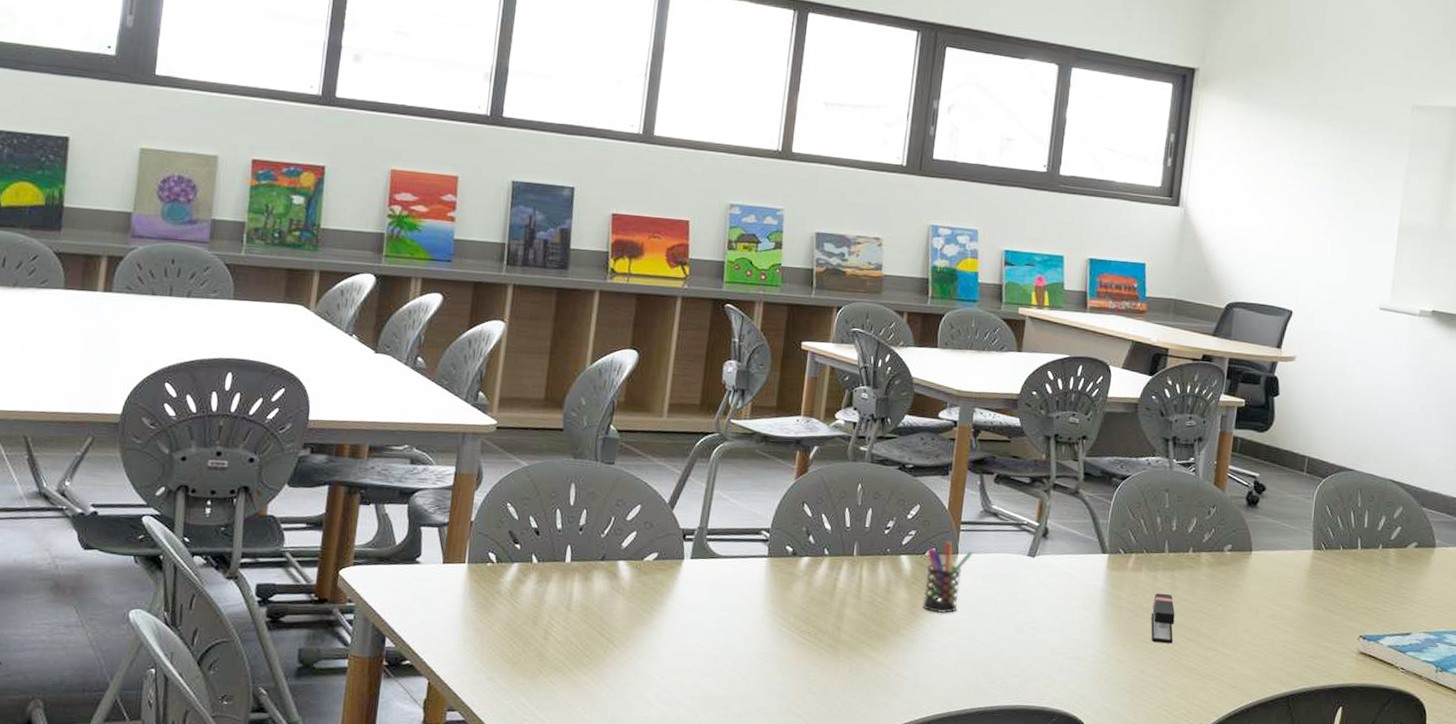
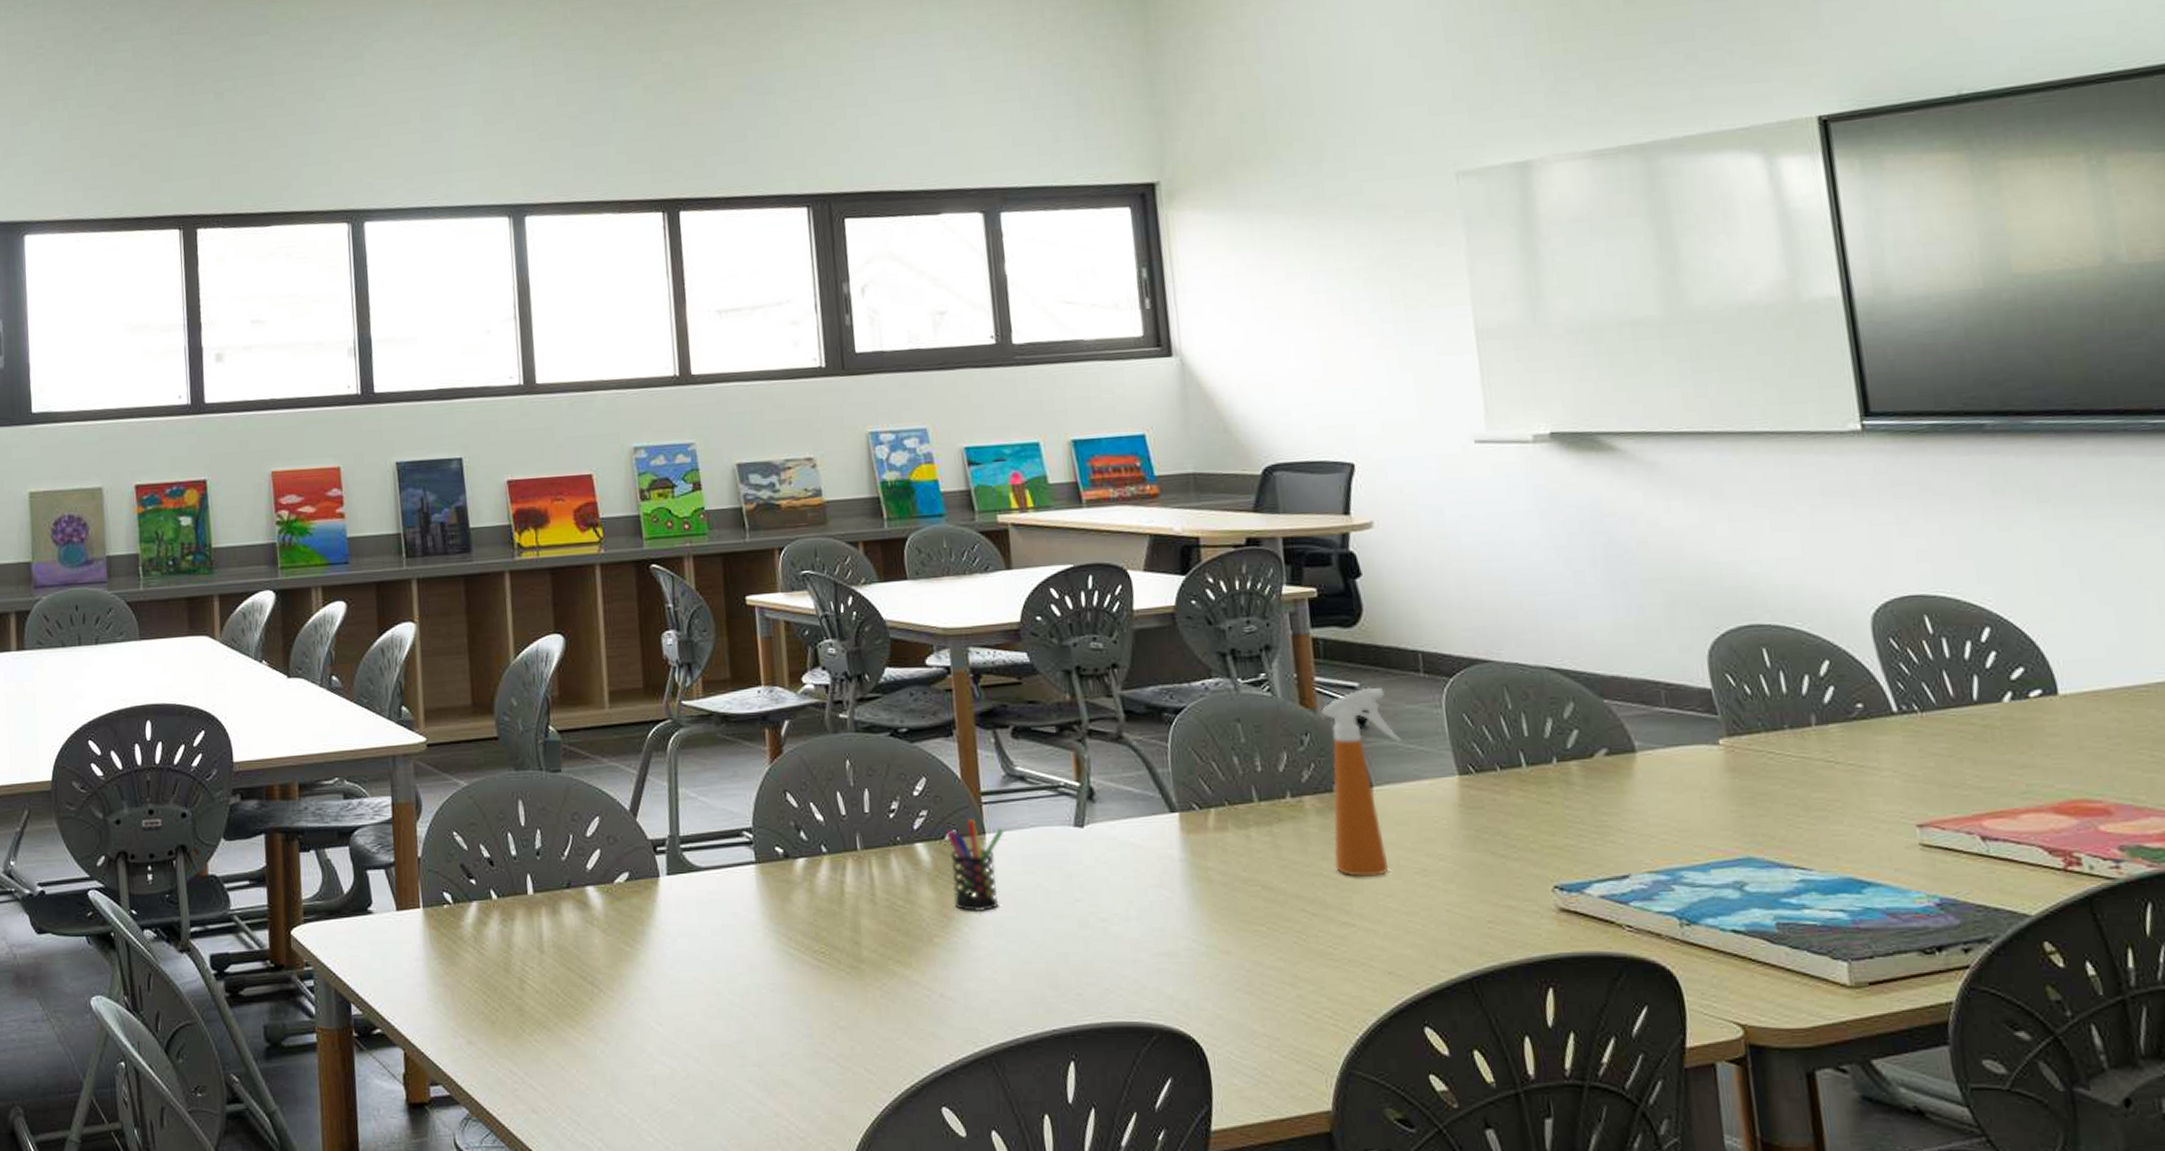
stapler: present [1150,593,1175,644] -> none [1252,856,1291,923]
spray bottle: none [1212,478,1280,616] -> present [1320,687,1402,877]

